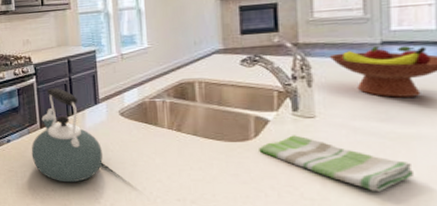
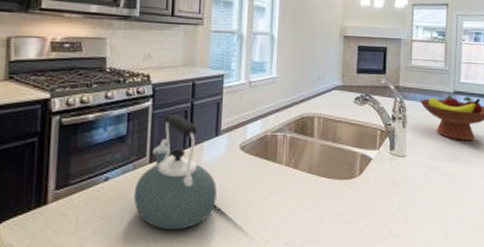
dish towel: present [259,135,413,192] -> none [361,173,467,225]

